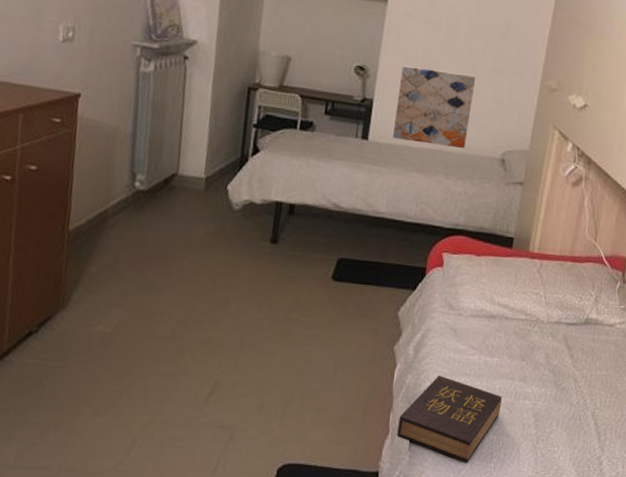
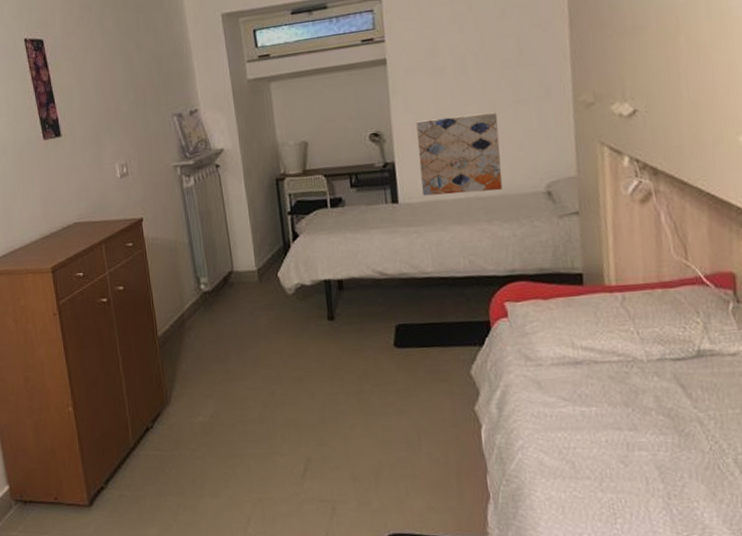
hardback book: present [396,376,502,463] -> none [497,432,614,525]

